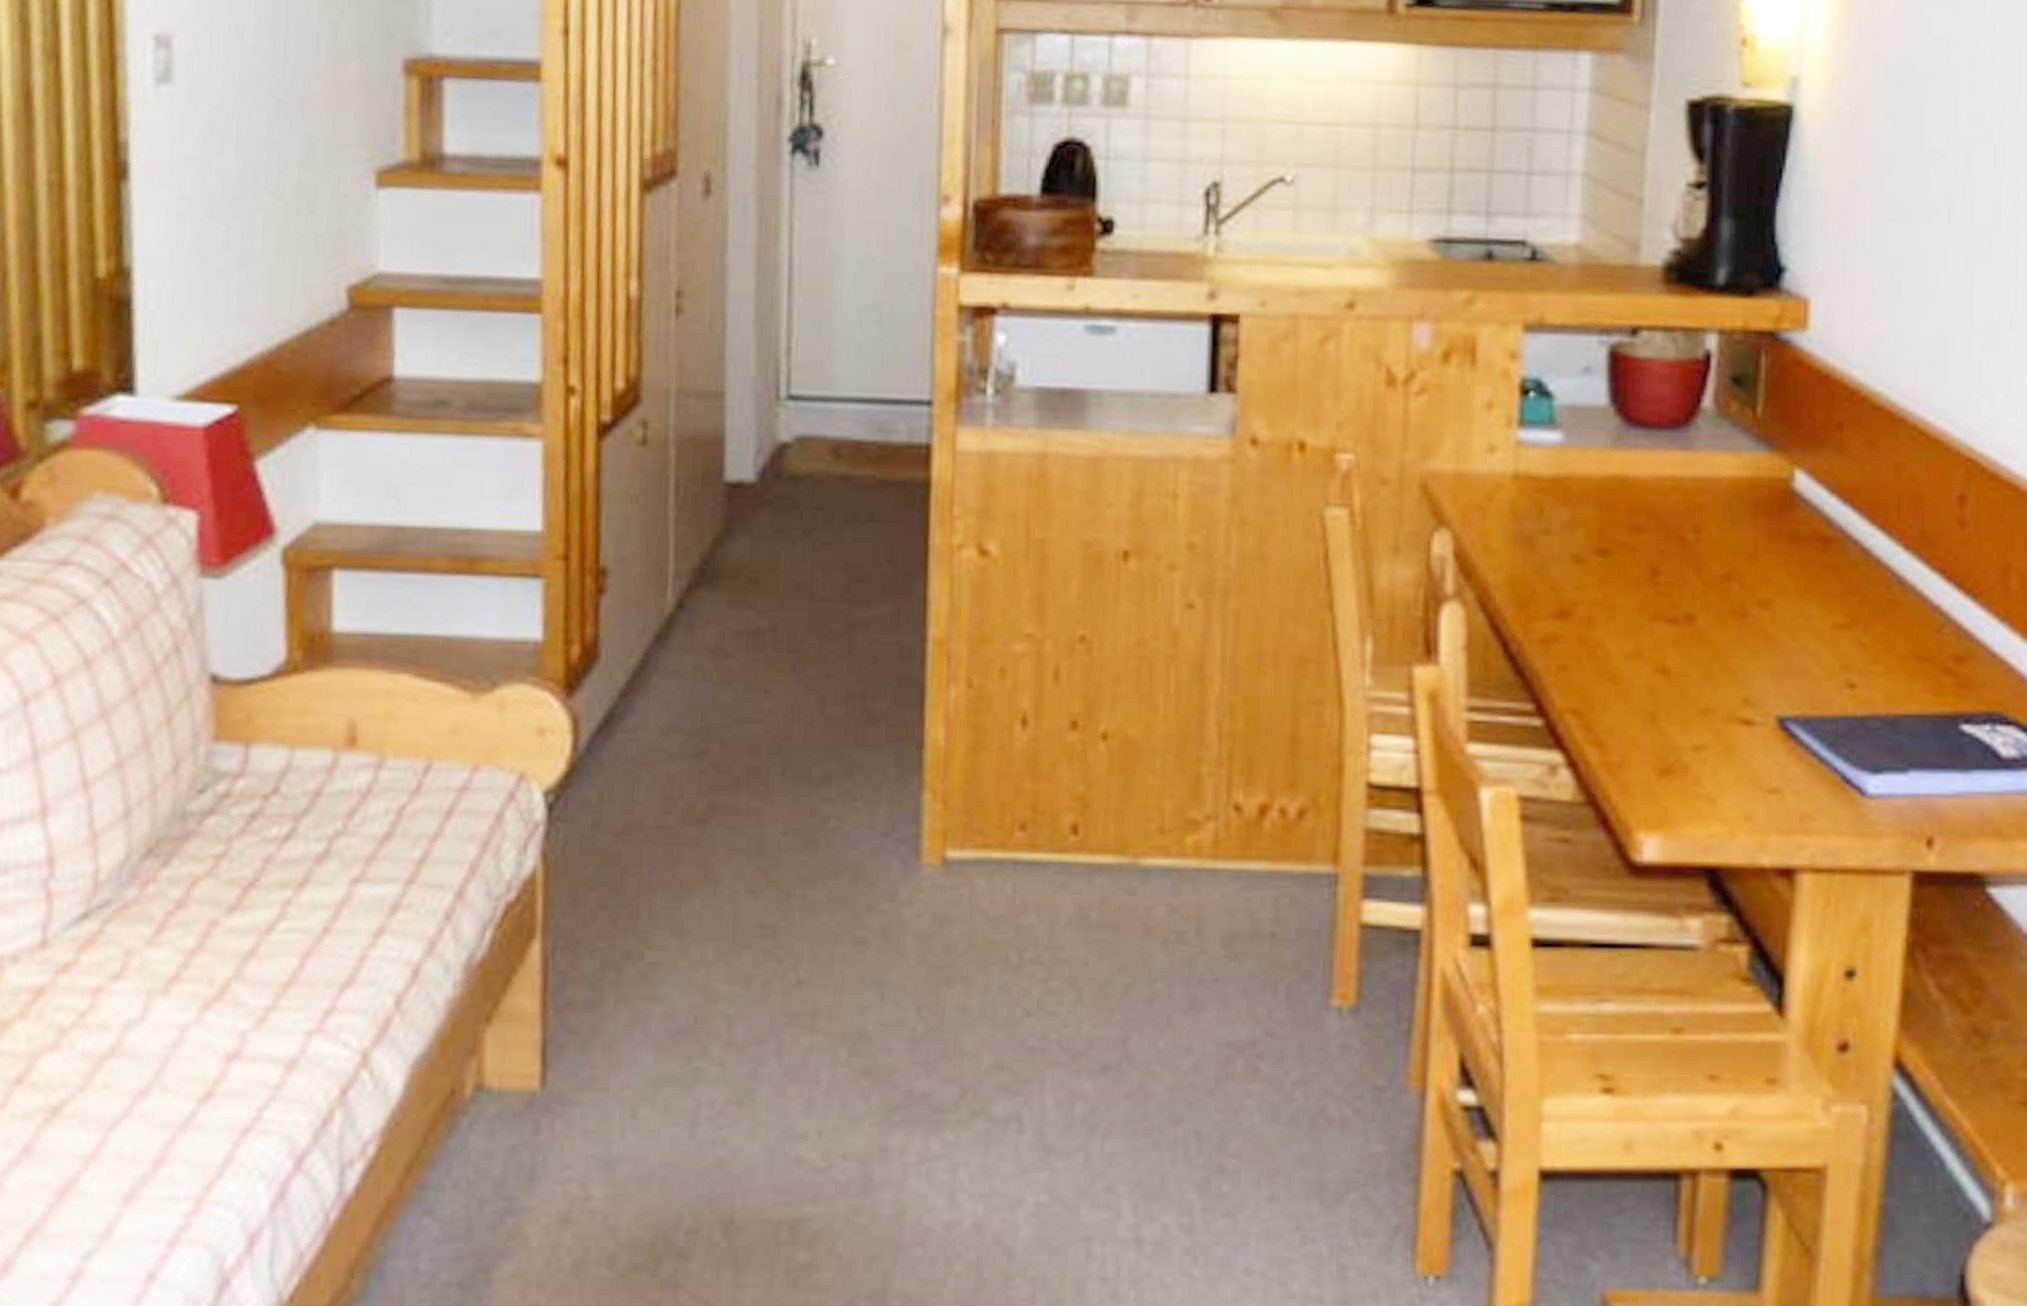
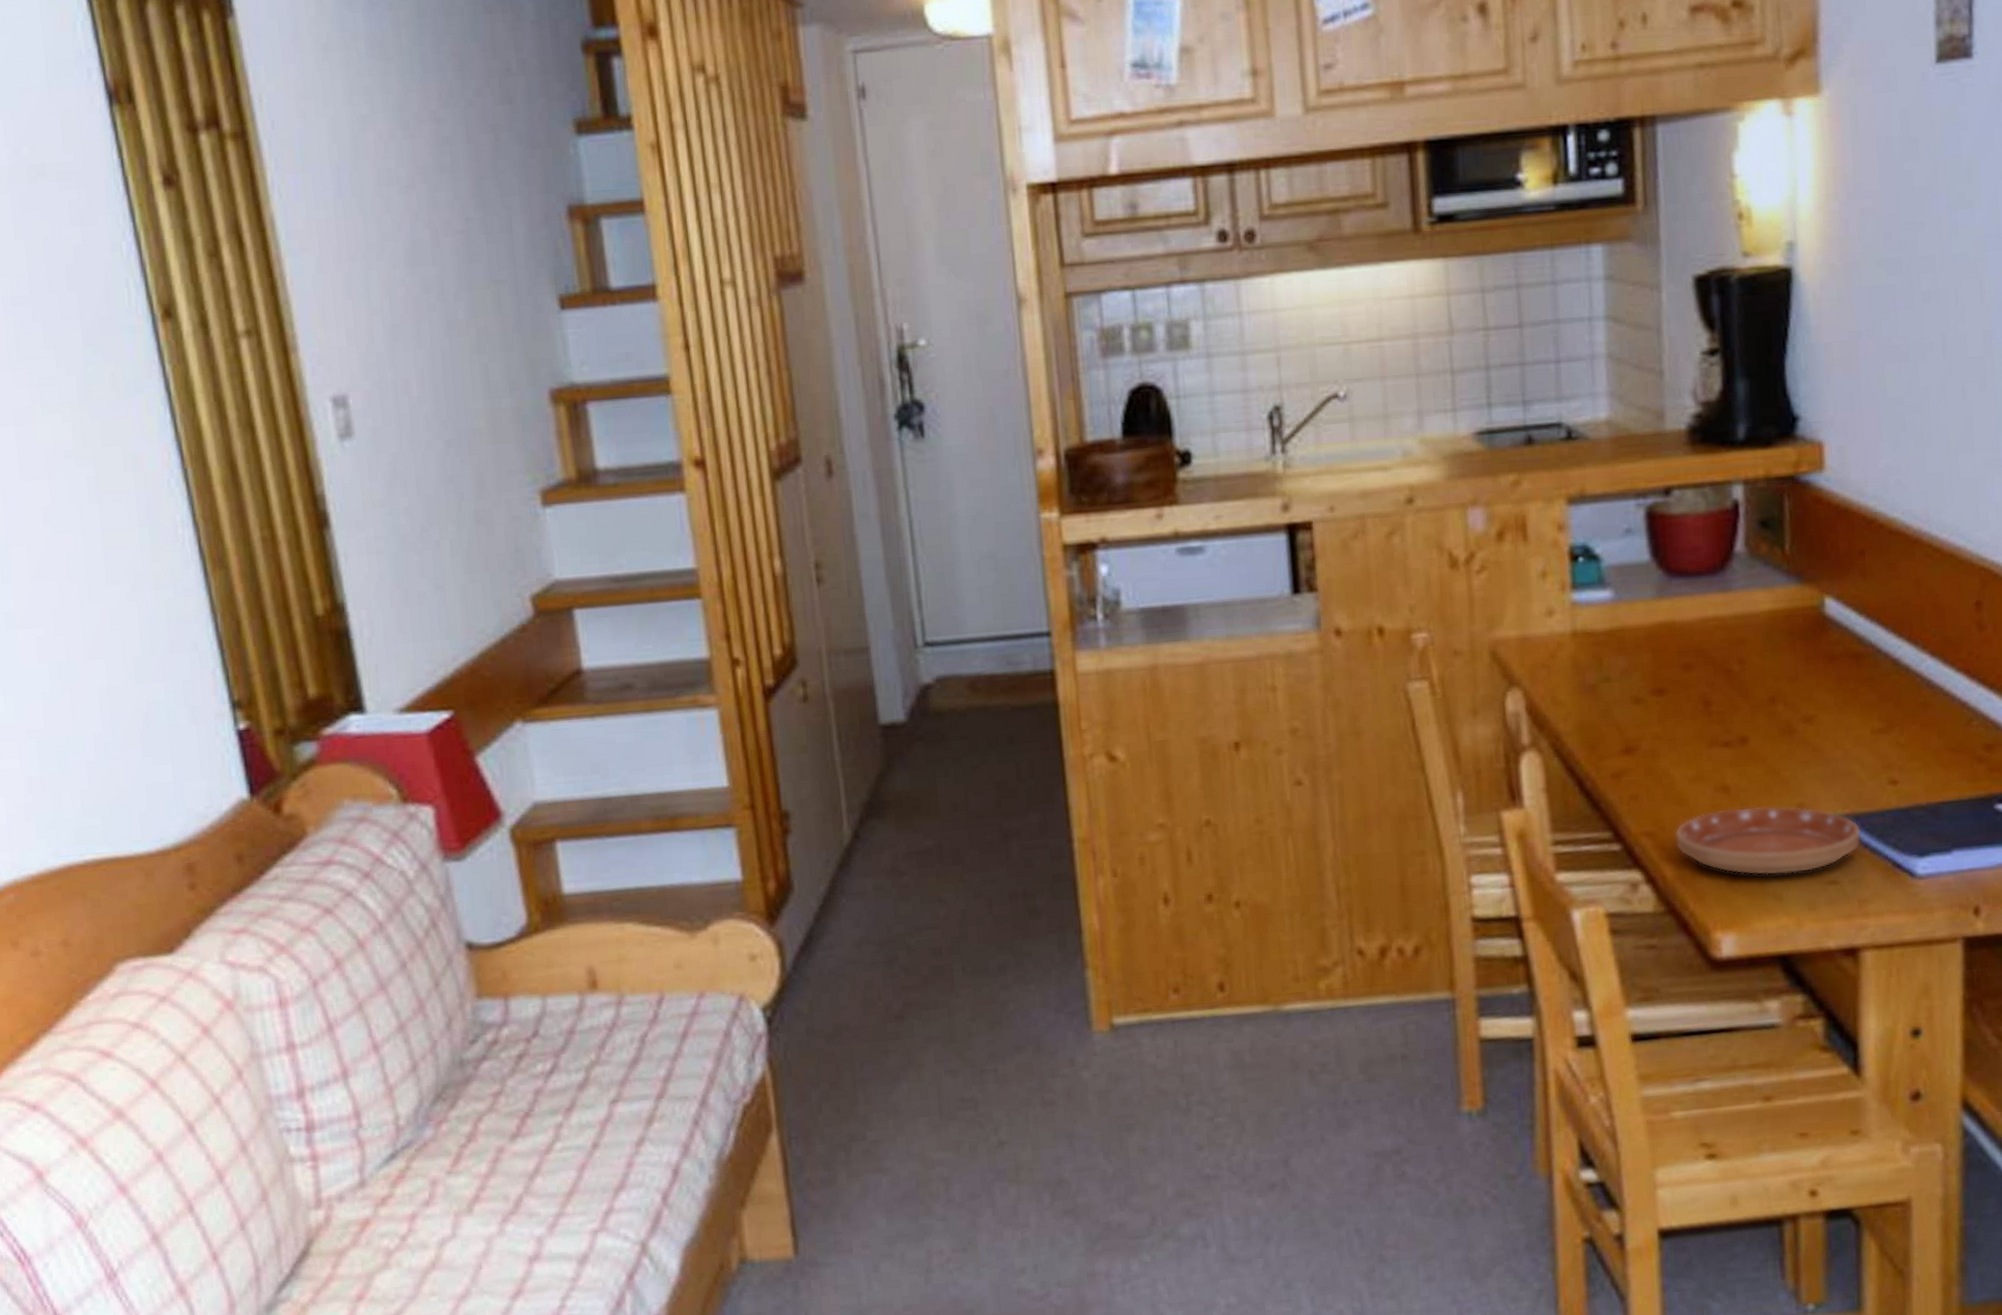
saucer: none [1604,693,1810,776] -> present [1675,806,1862,876]

